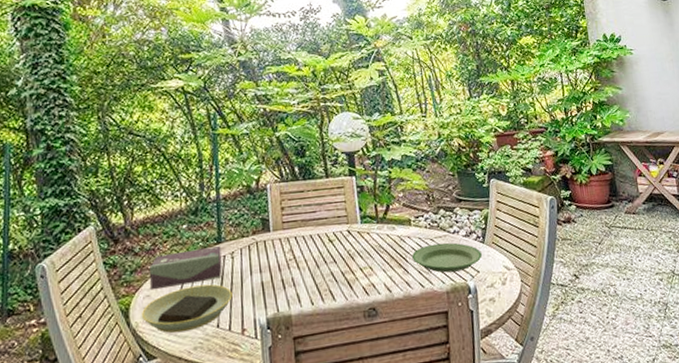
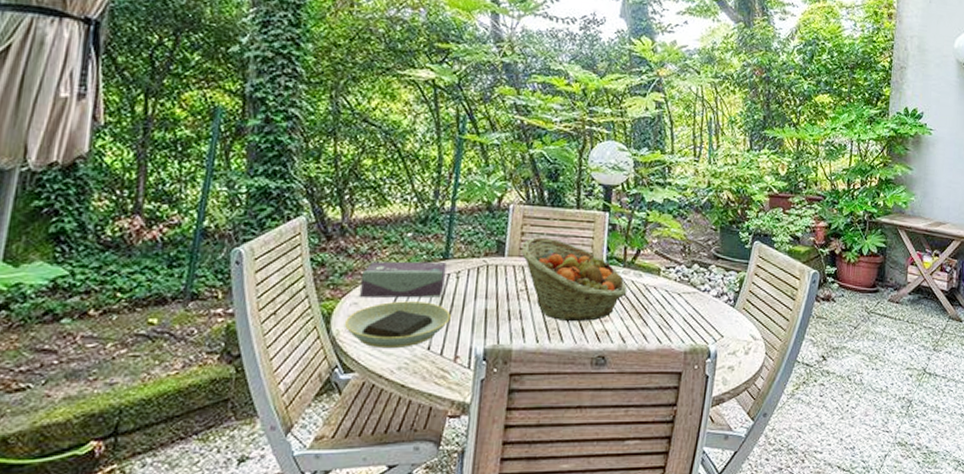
fruit basket: none [283,208,385,282] -> present [520,237,628,322]
plate: present [412,242,483,273] -> none [655,299,731,332]

